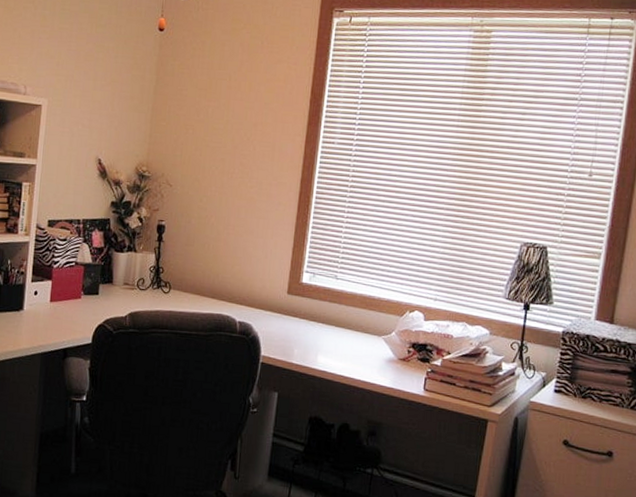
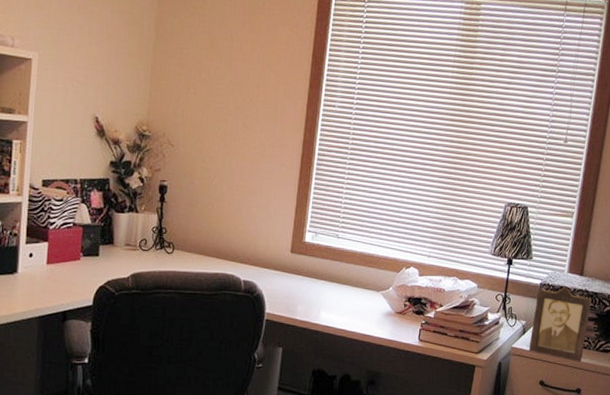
photo frame: none [549,335,624,421] -> present [528,286,592,362]

